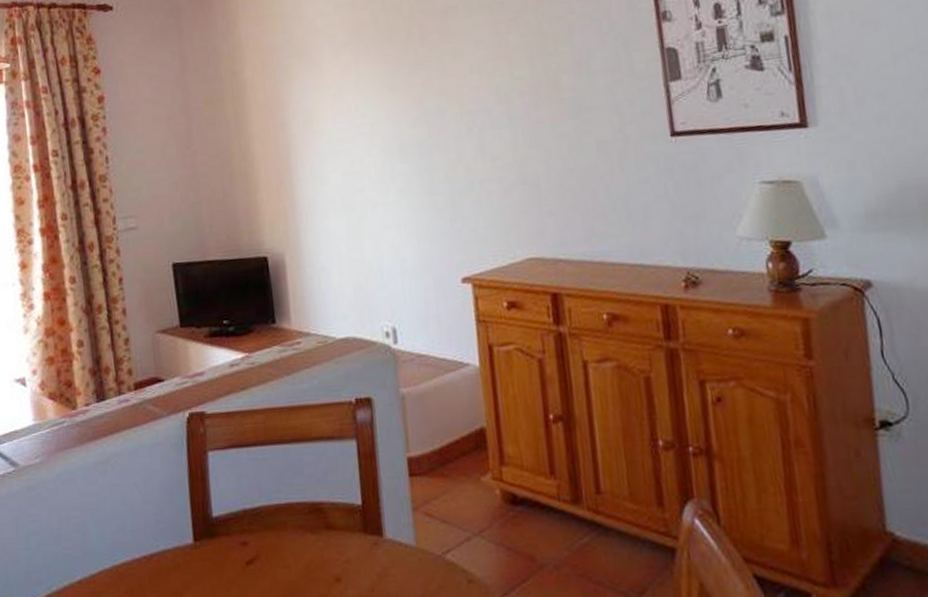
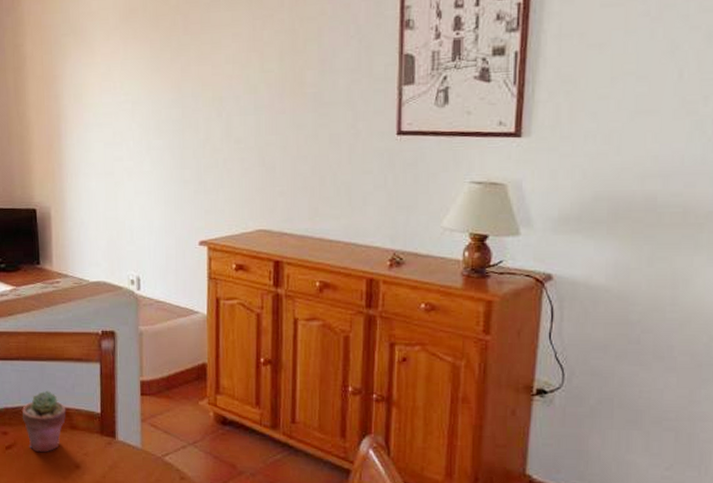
potted succulent: none [263,481,320,566] -> present [21,390,67,453]

